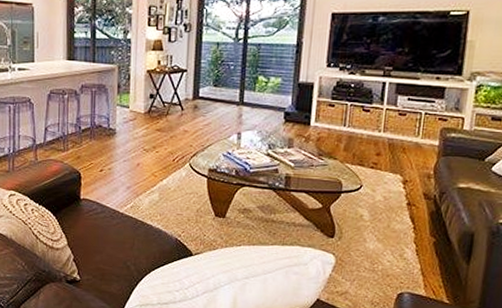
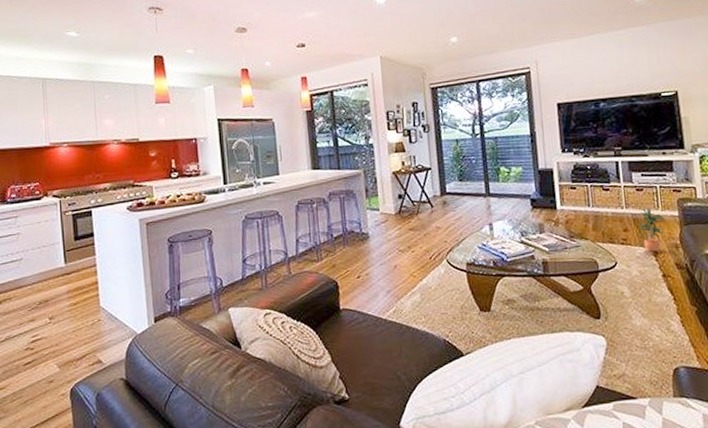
potted plant: none [391,133,424,179] -> present [636,207,667,252]

